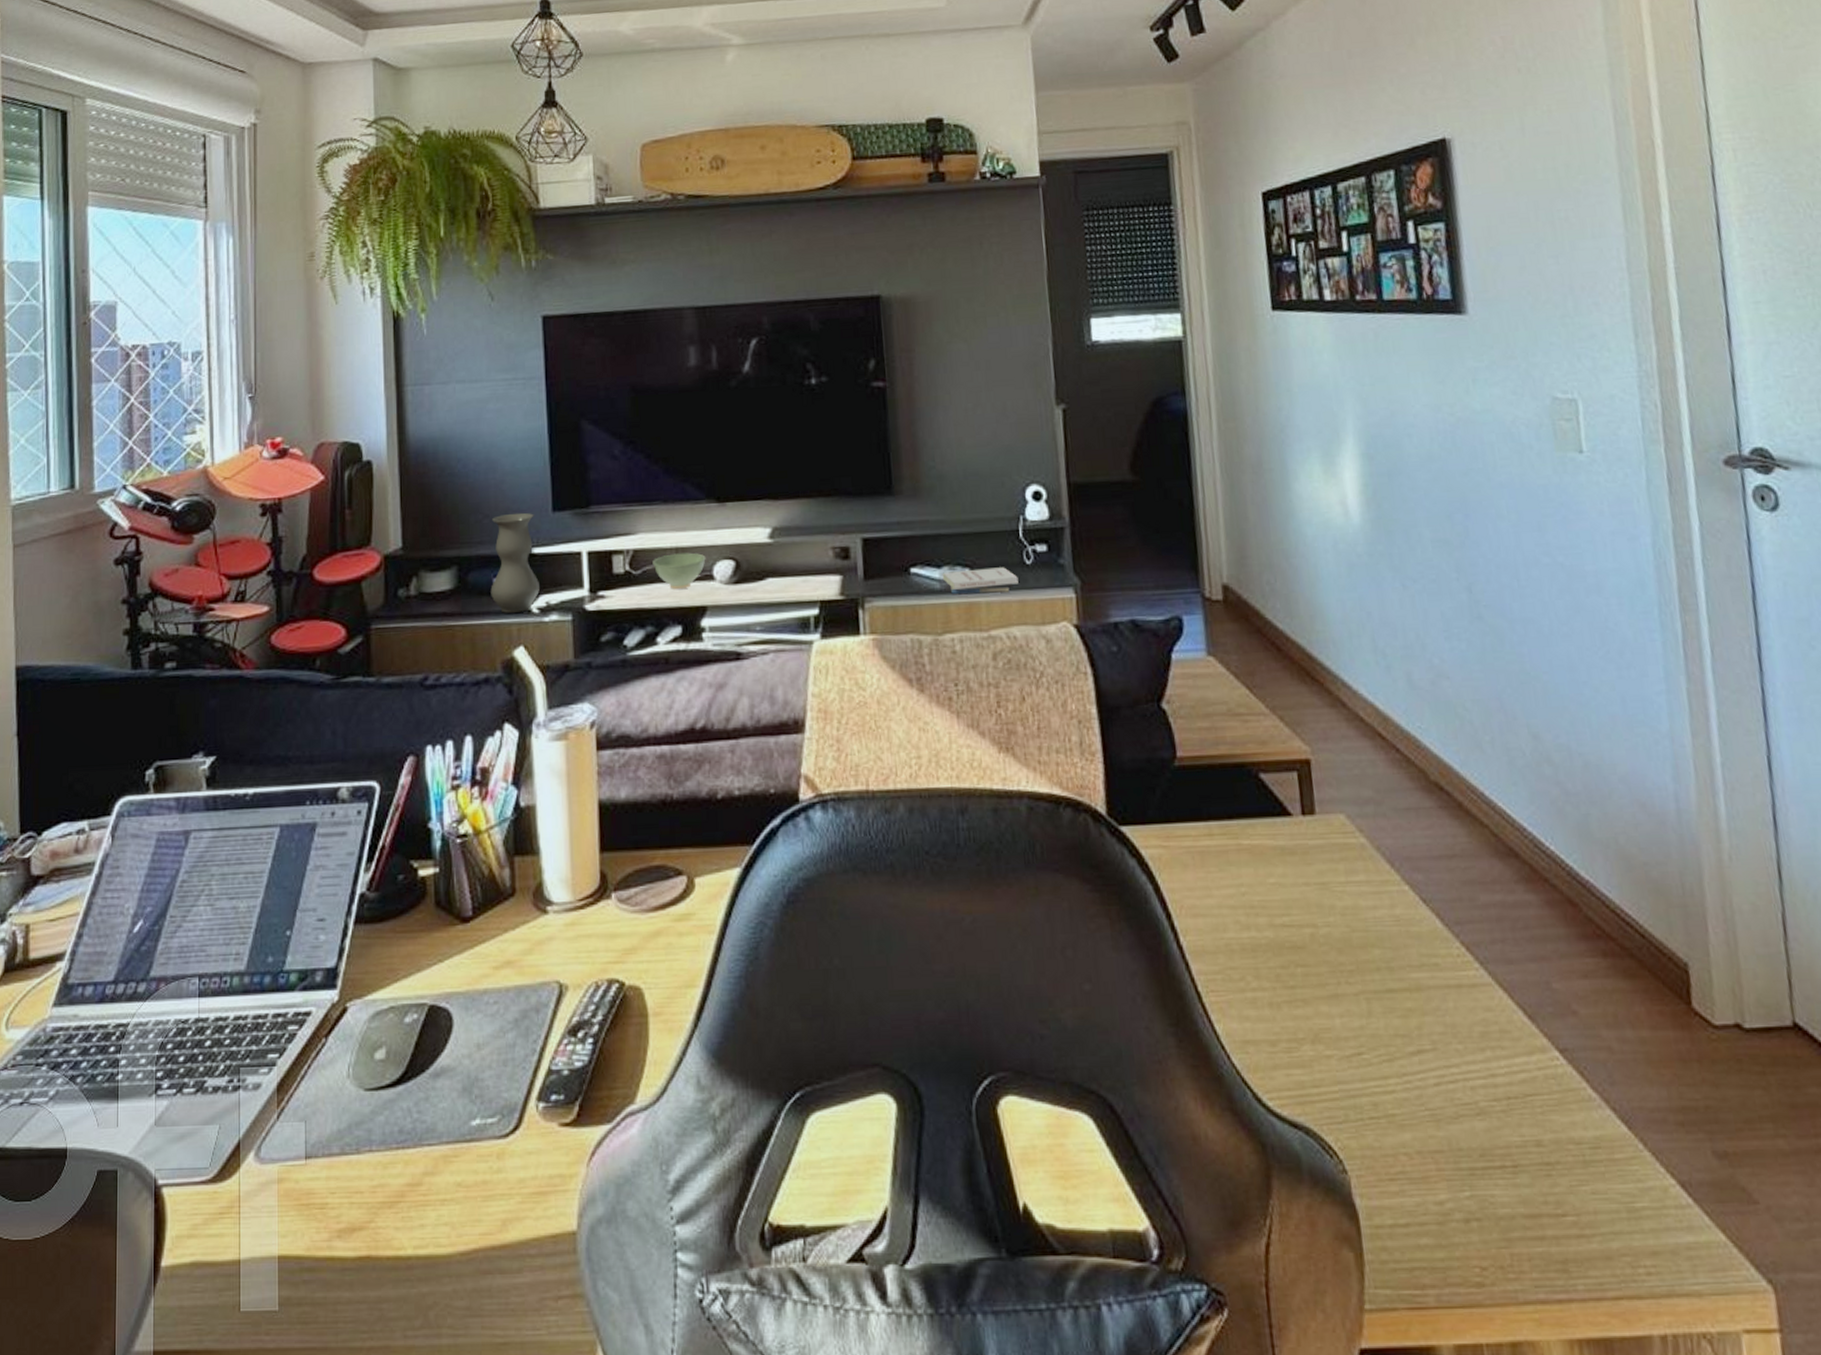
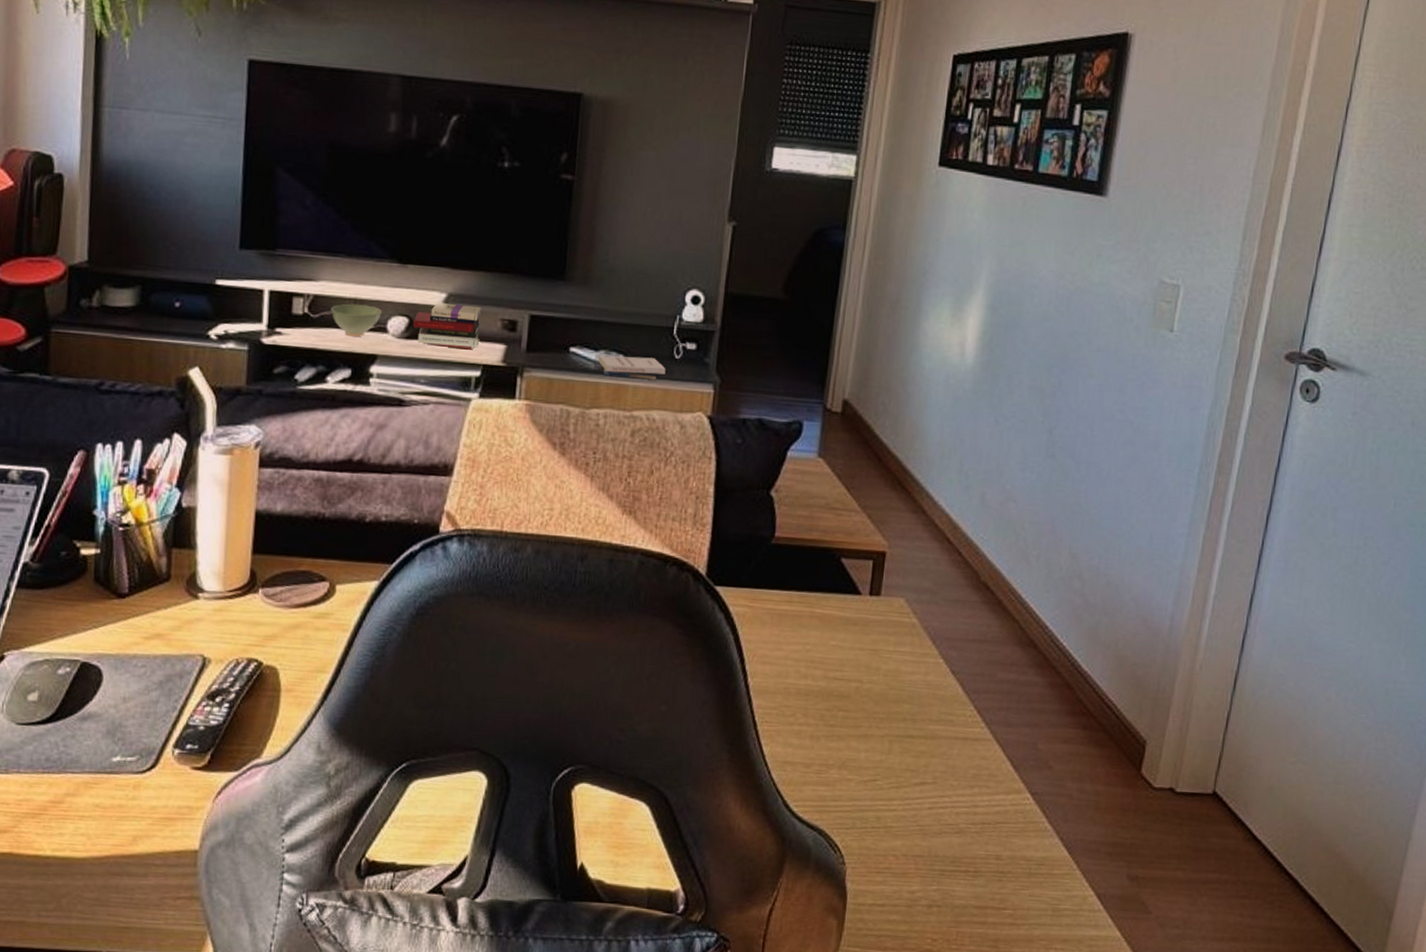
vase: present [490,512,539,614] -> none [171,244,221,337]
books: none [740,537,813,587] -> present [413,303,482,350]

